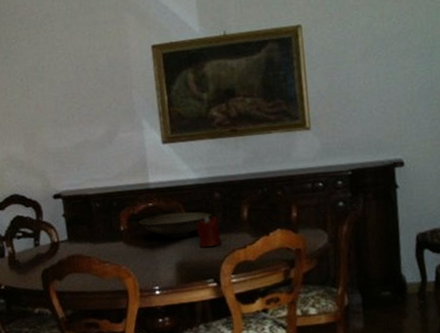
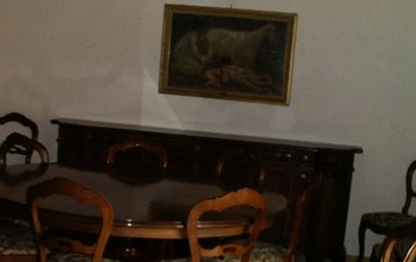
decorative bowl: present [139,211,213,239] -> none [124,155,191,181]
candle: present [196,216,221,248] -> none [174,165,196,193]

